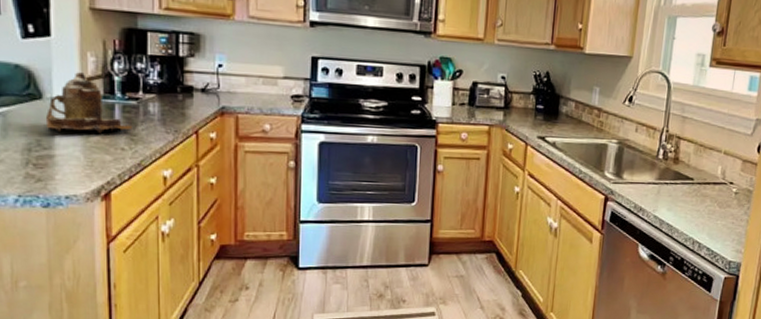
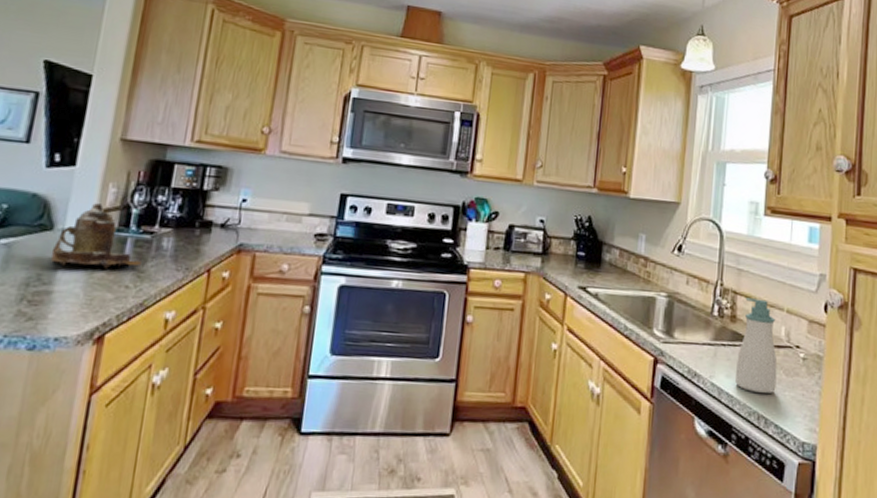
soap bottle: none [675,142,714,223] -> present [735,298,778,394]

